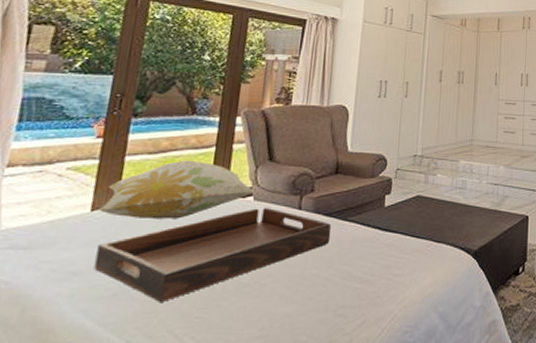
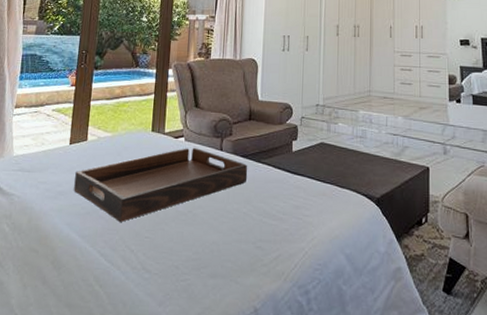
decorative pillow: present [97,160,256,220] -> none [74,105,186,154]

